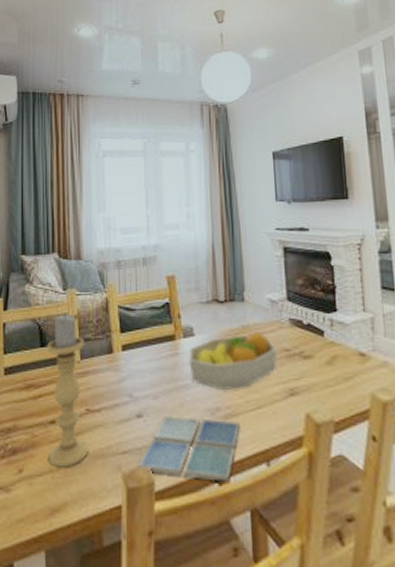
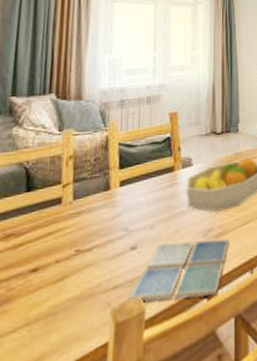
candle holder: present [47,313,88,467] -> none [25,154,79,318]

